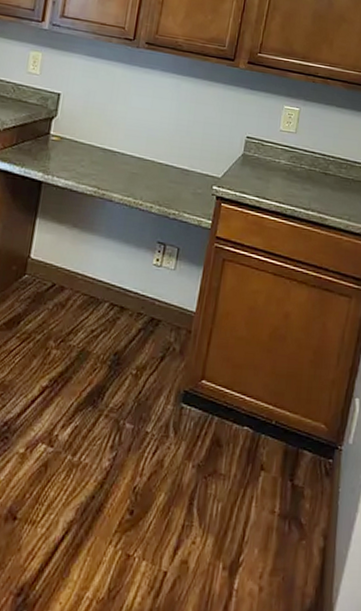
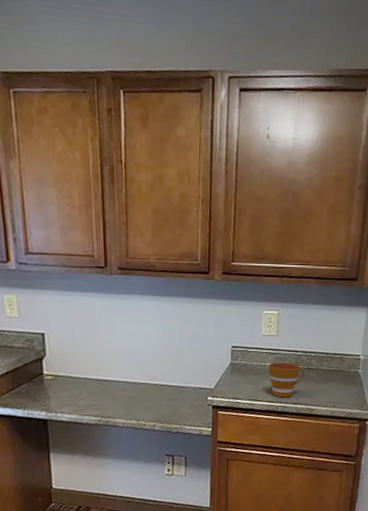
cup: none [281,161,320,201] -> present [268,362,304,398]

